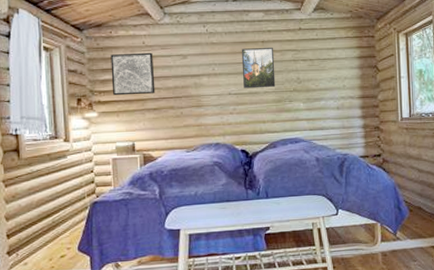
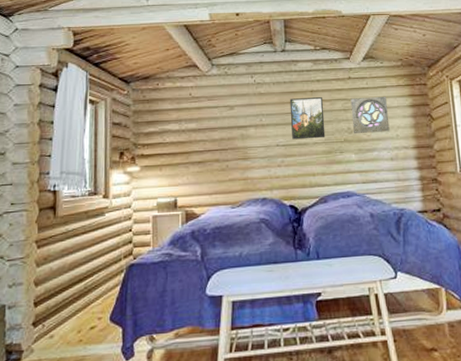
wall art: present [110,52,156,96] -> none [156,104,201,149]
wall ornament: none [300,47,337,83] -> present [350,96,390,133]

